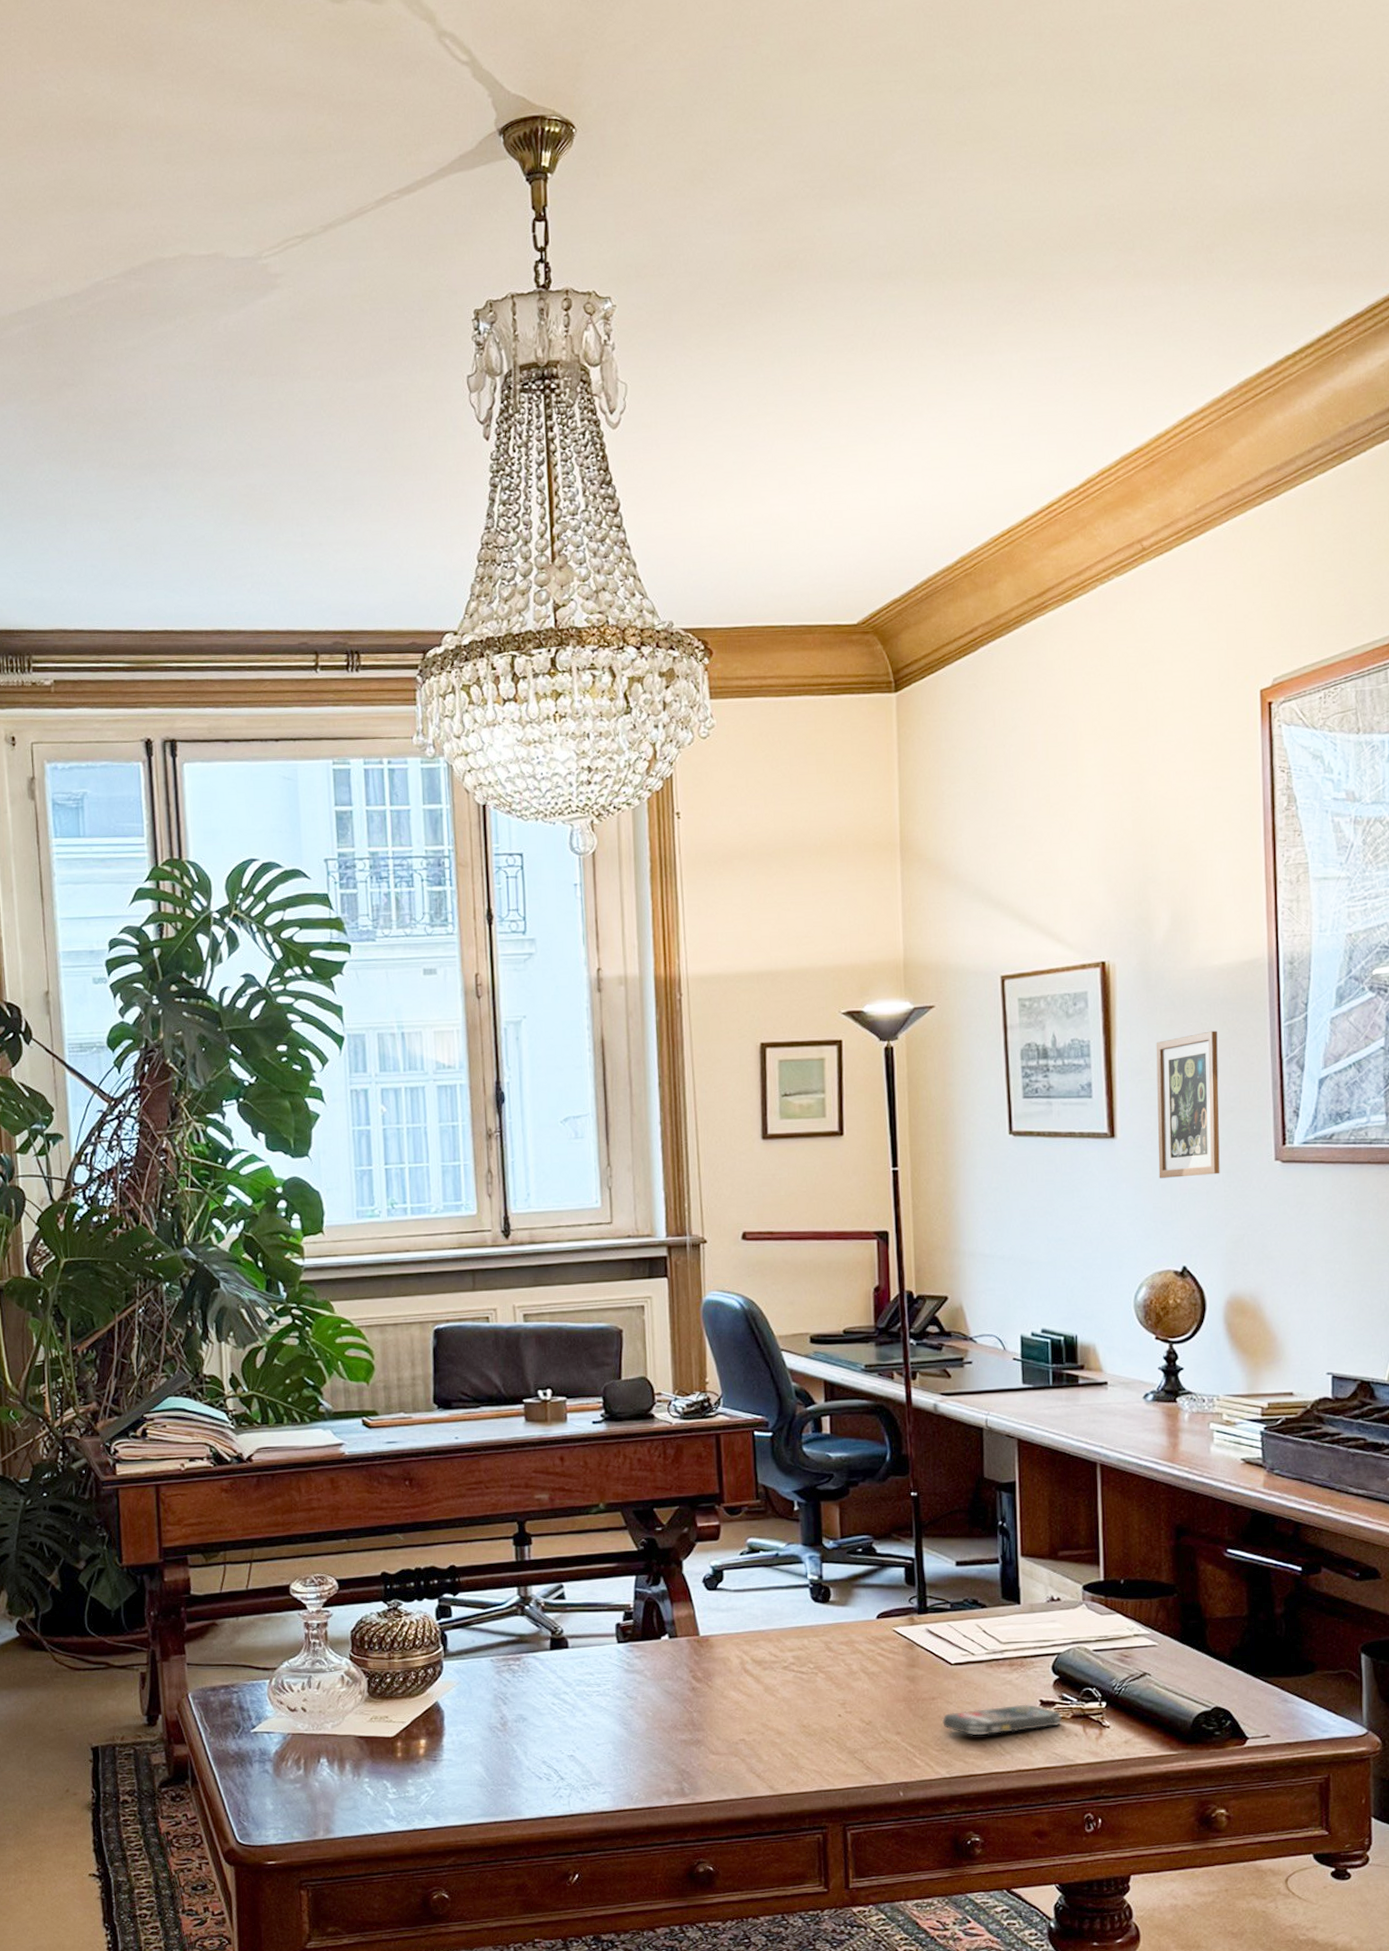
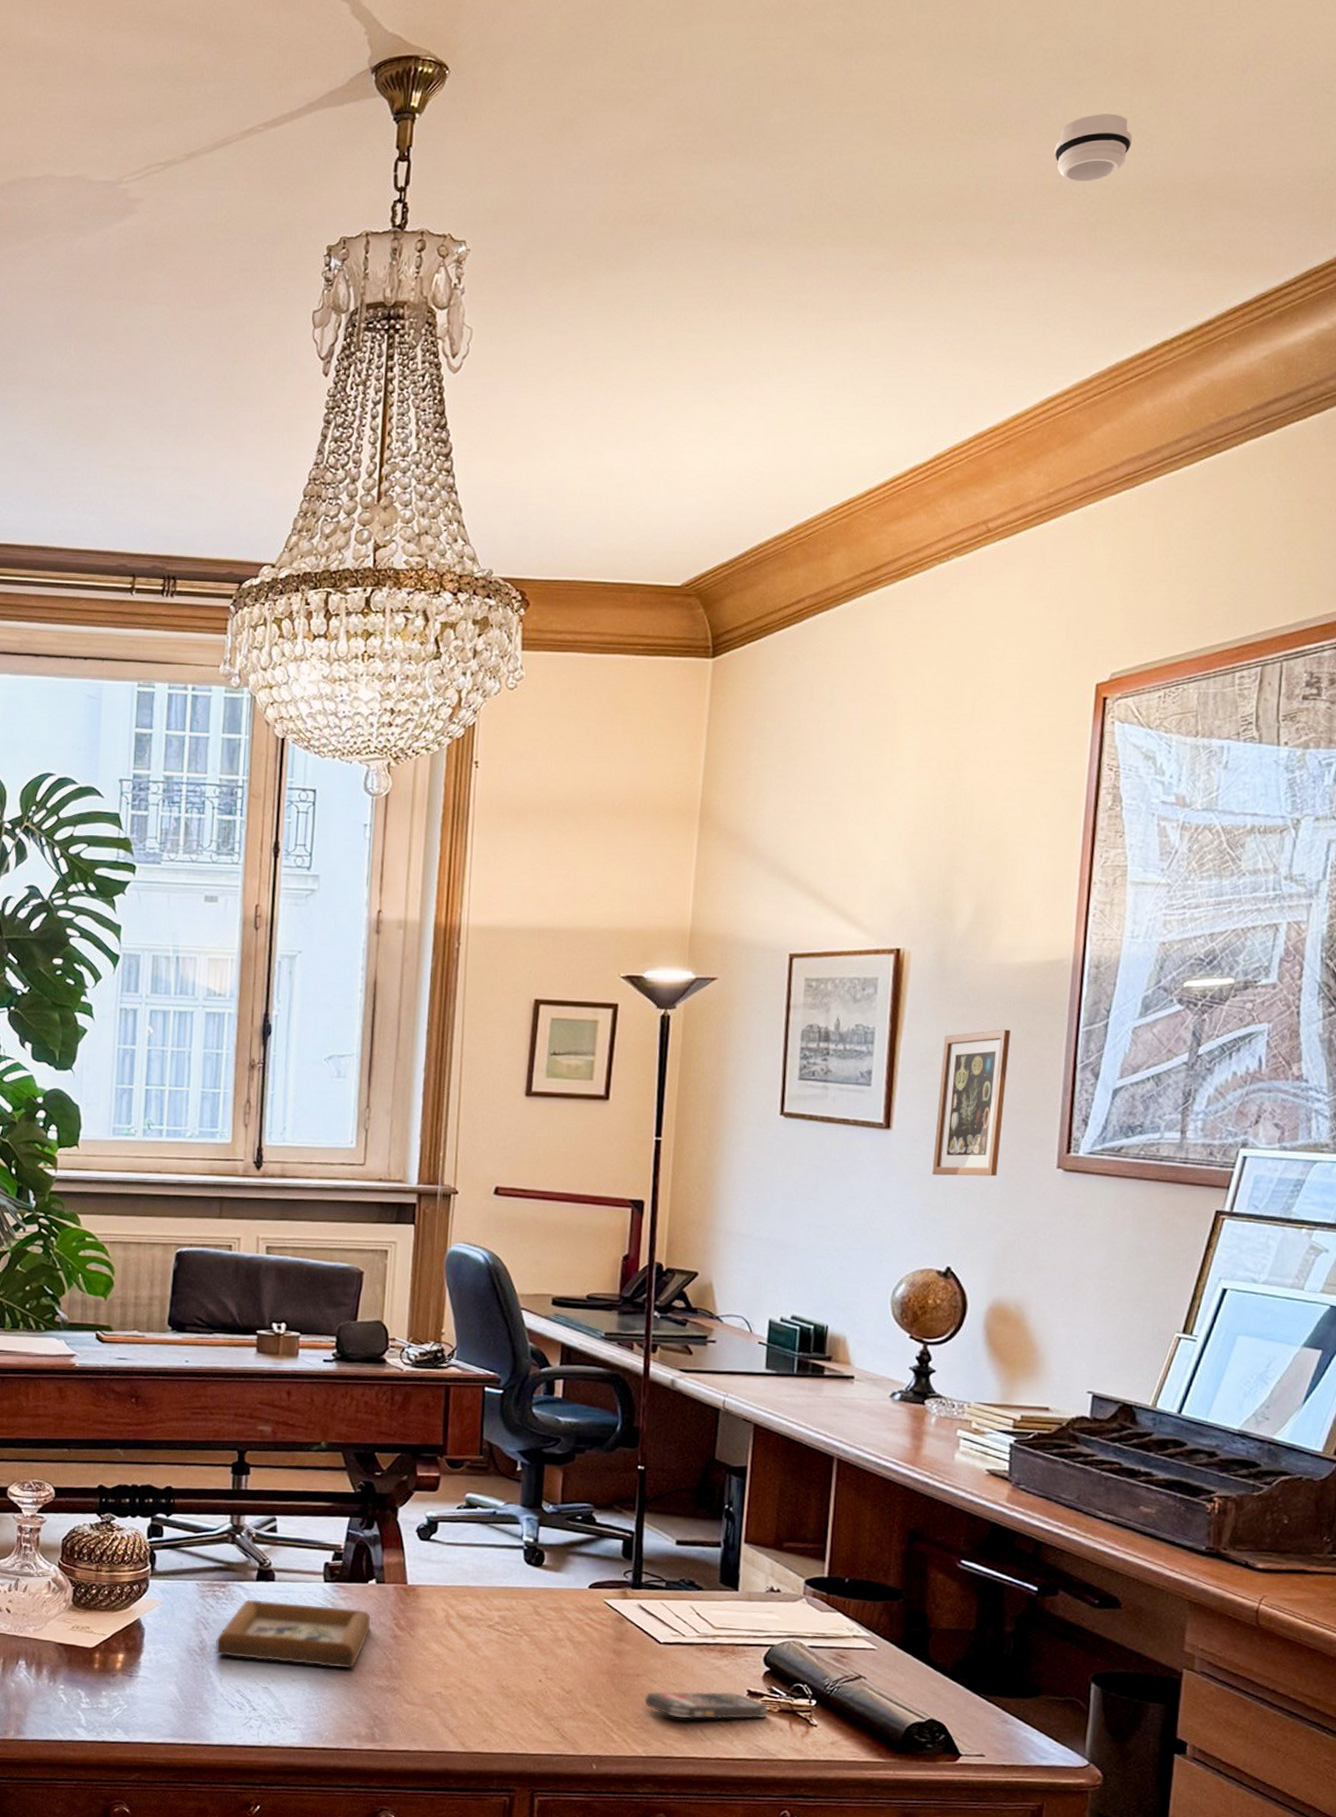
picture frame: none [517,1666,668,1730] -> present [215,1599,371,1669]
smoke detector: none [1165,139,1236,208] -> present [1054,114,1132,183]

